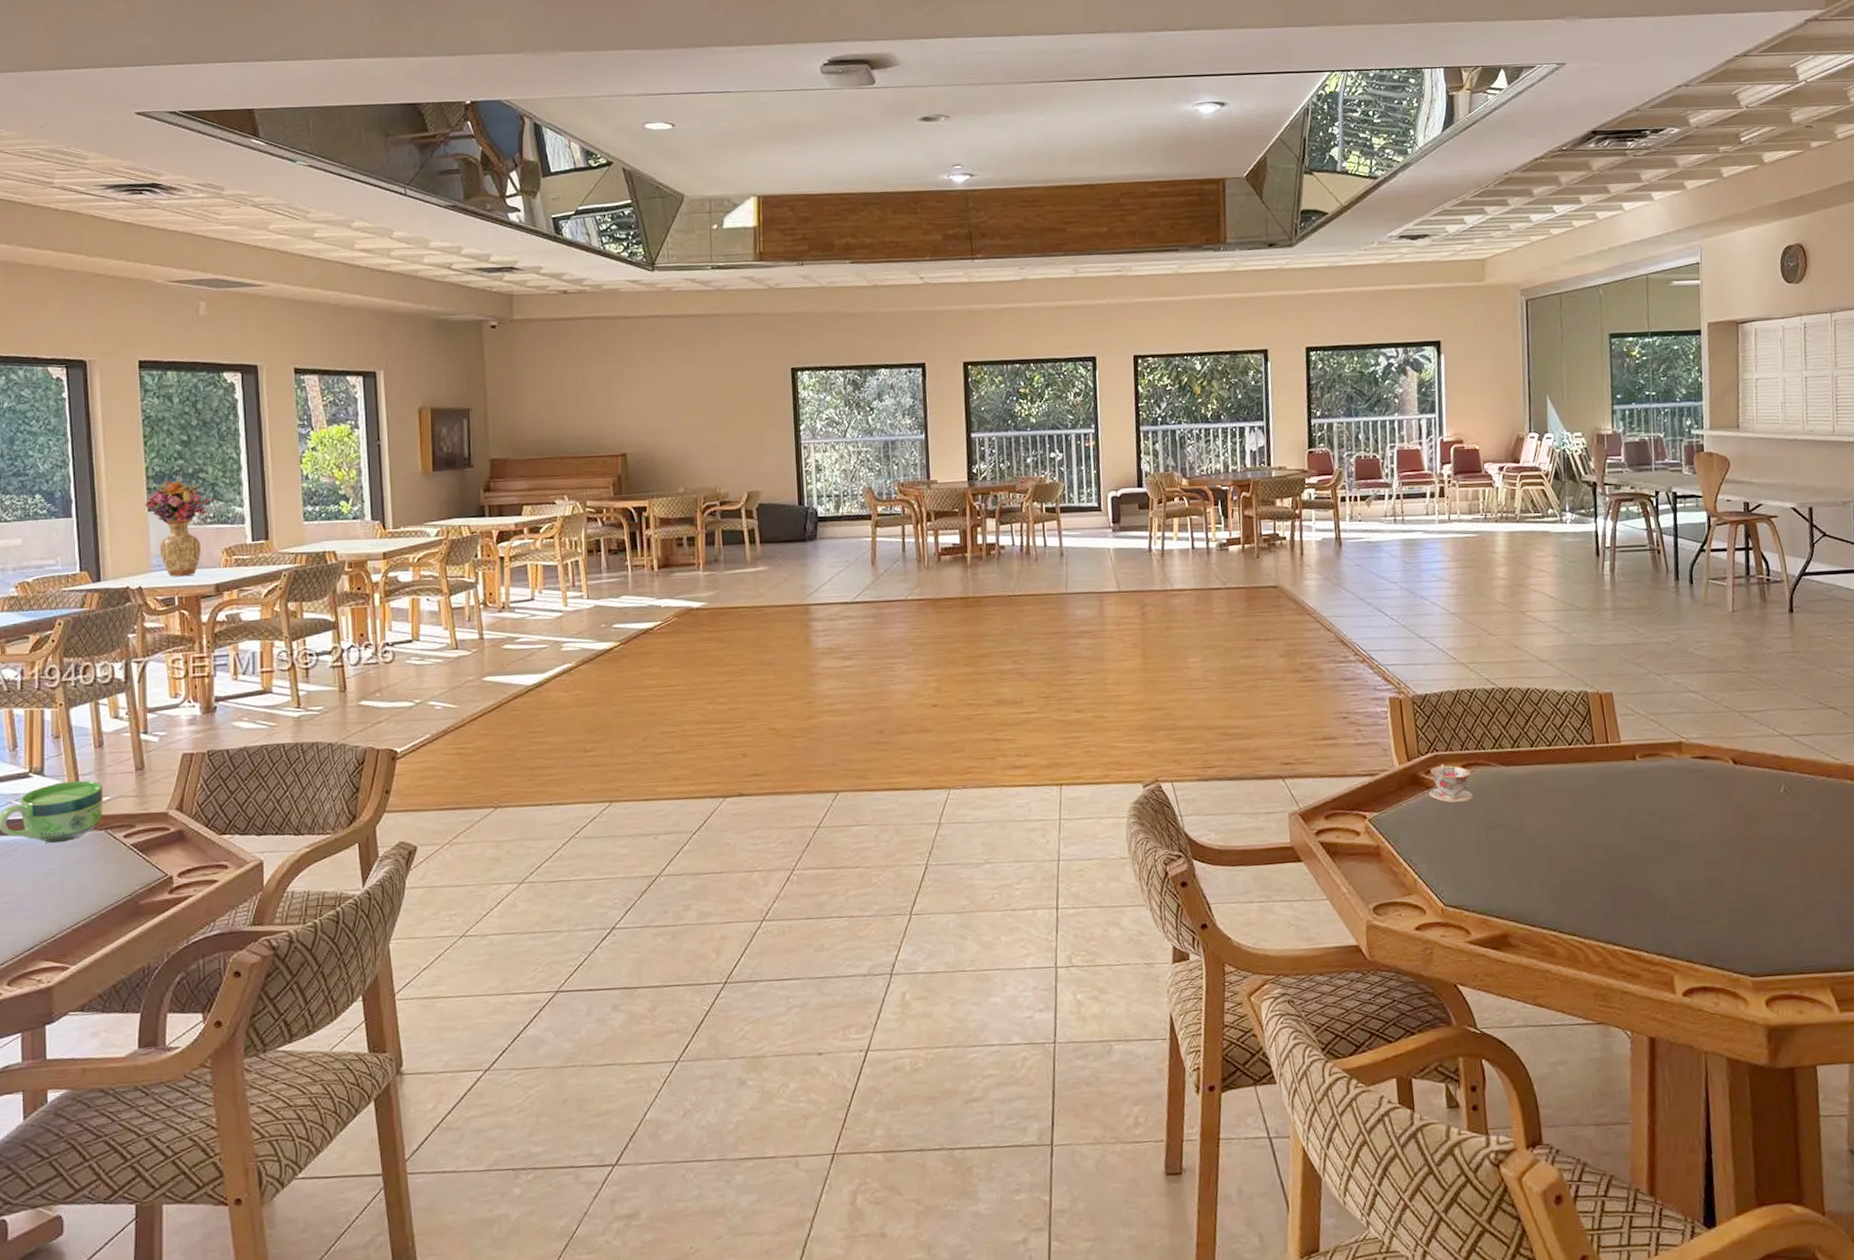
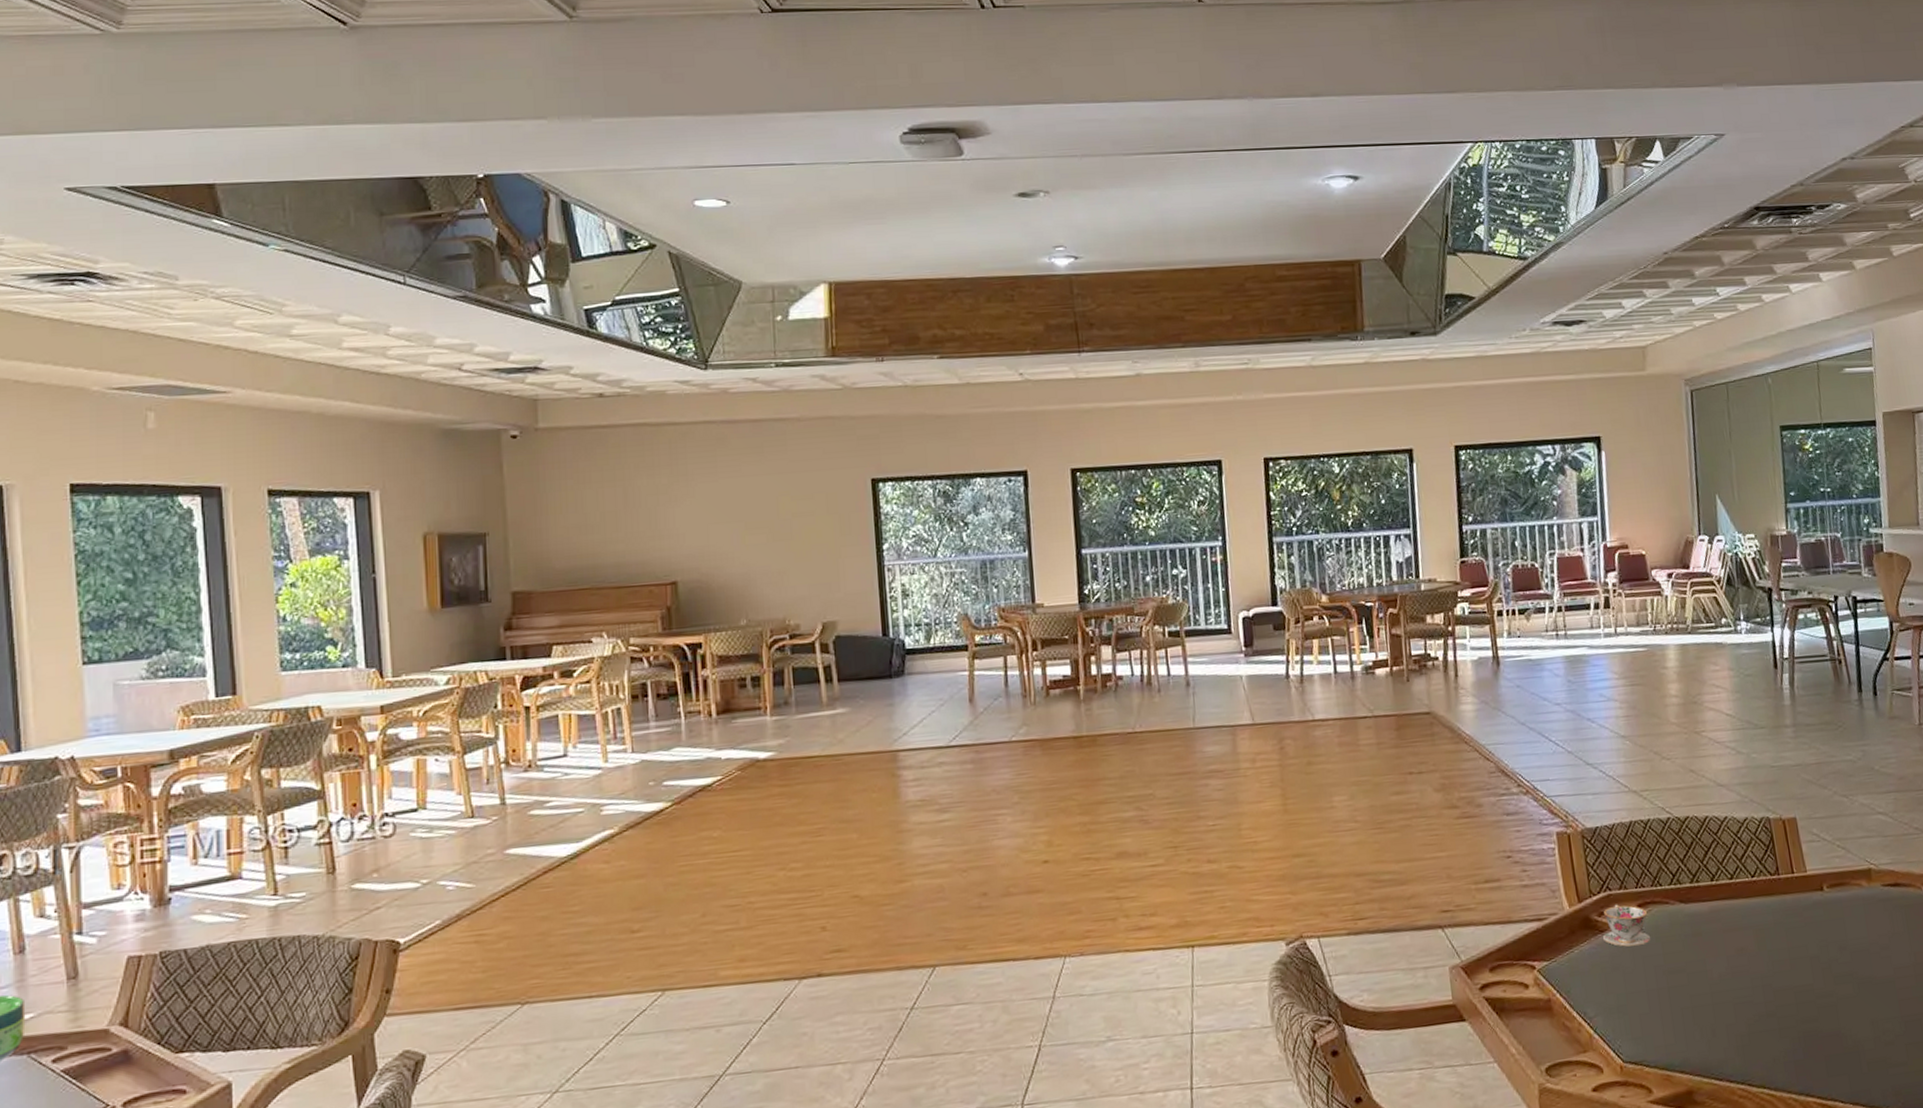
flower arrangement: present [144,476,215,577] -> none [77,622,168,743]

